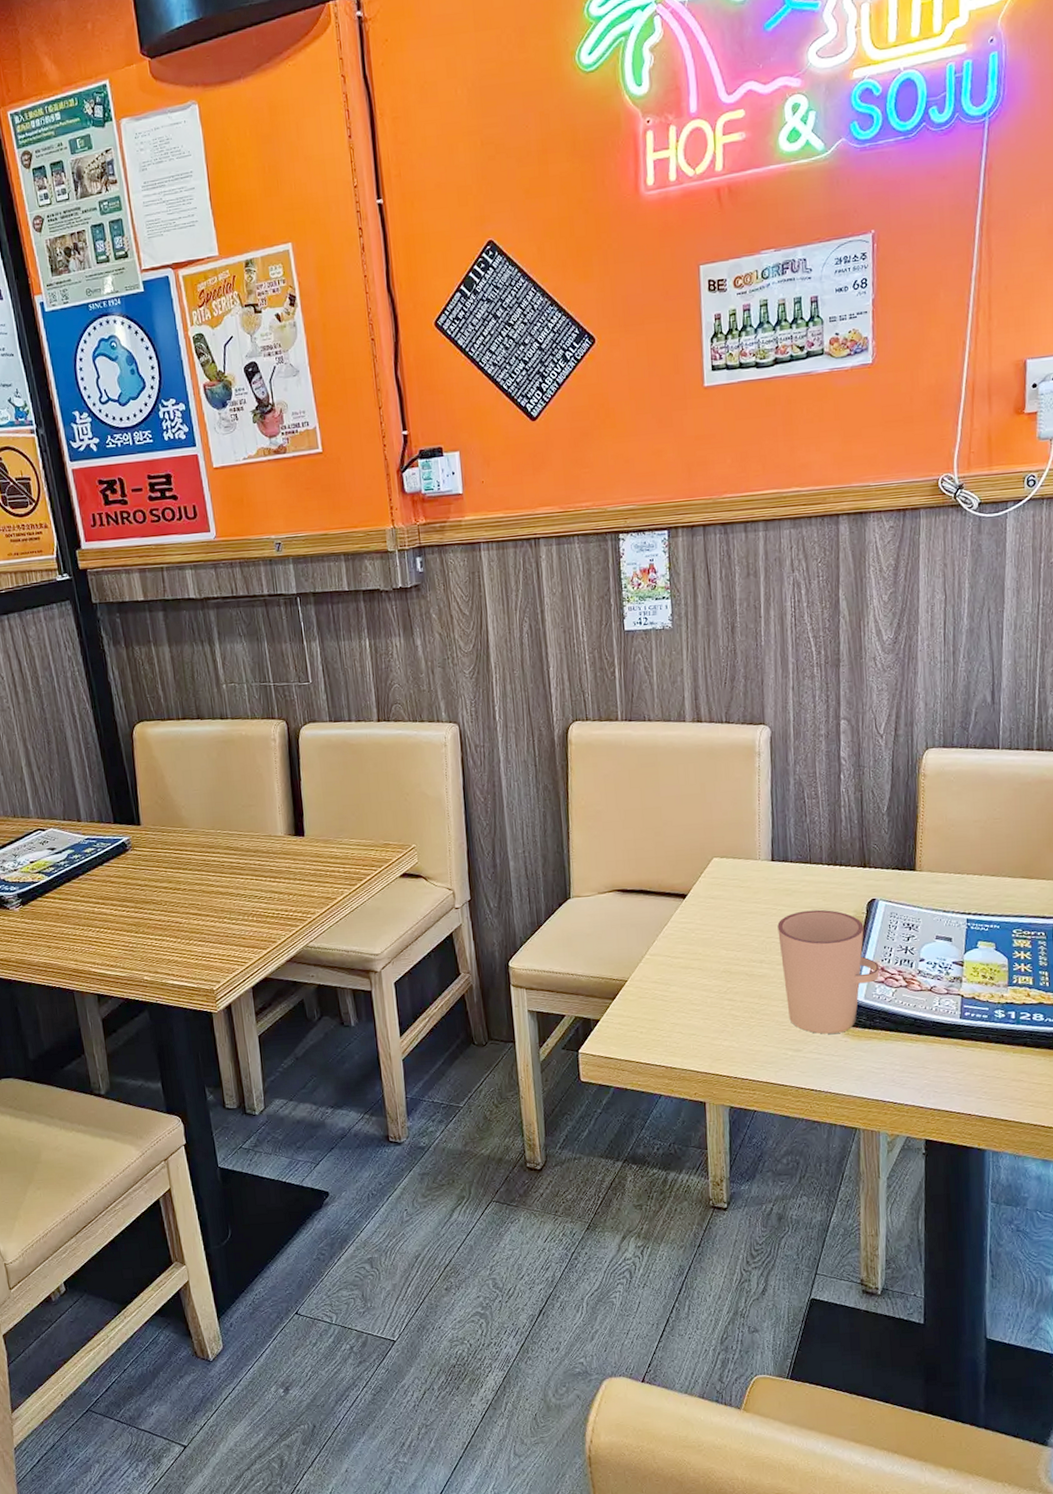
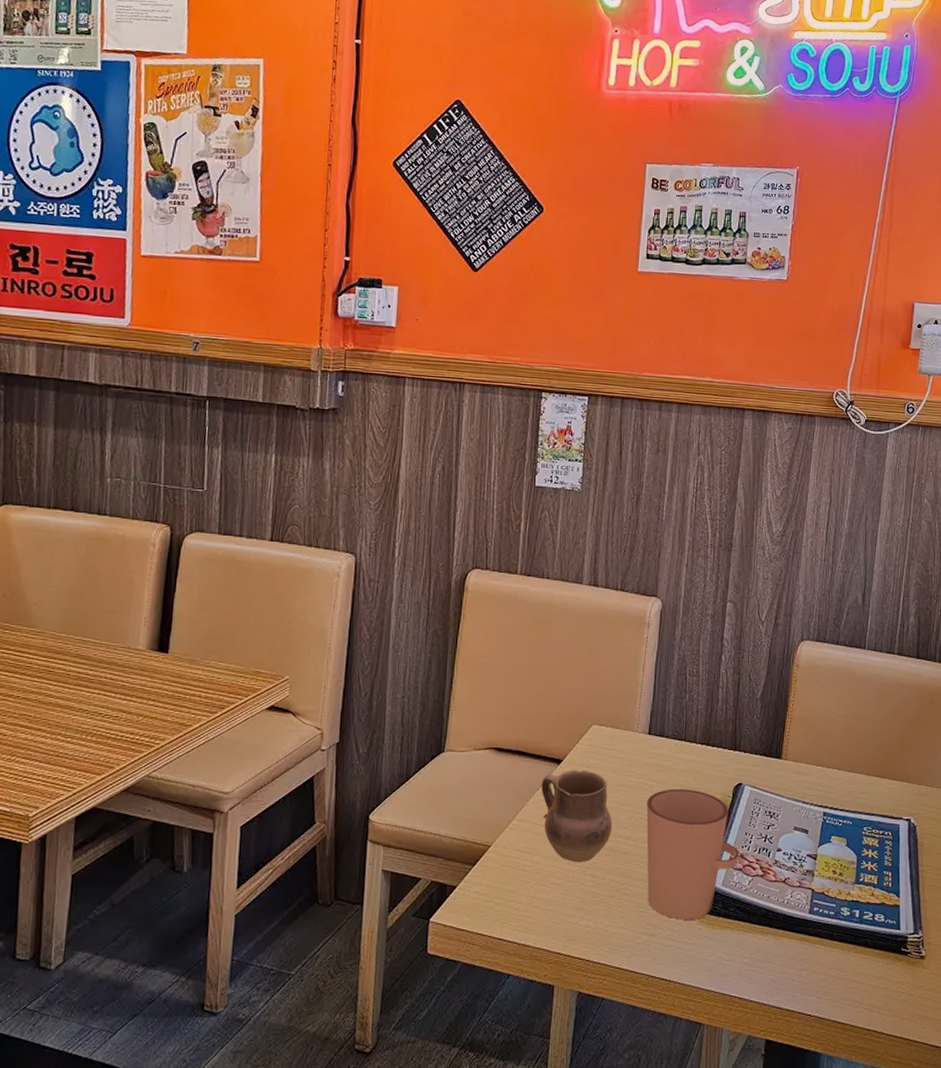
cup: none [668,901,746,989] -> present [541,769,613,863]

